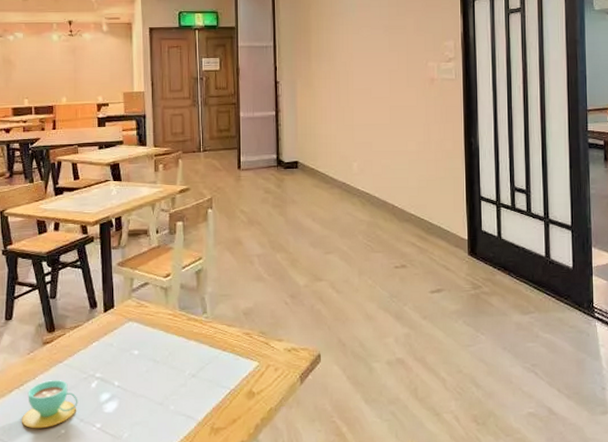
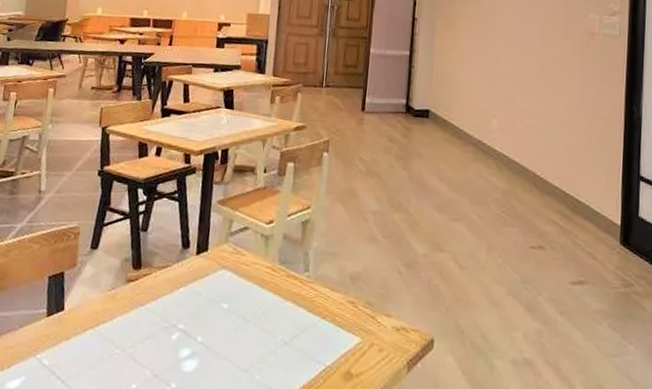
teacup: present [21,380,78,429] -> none [91,324,156,380]

